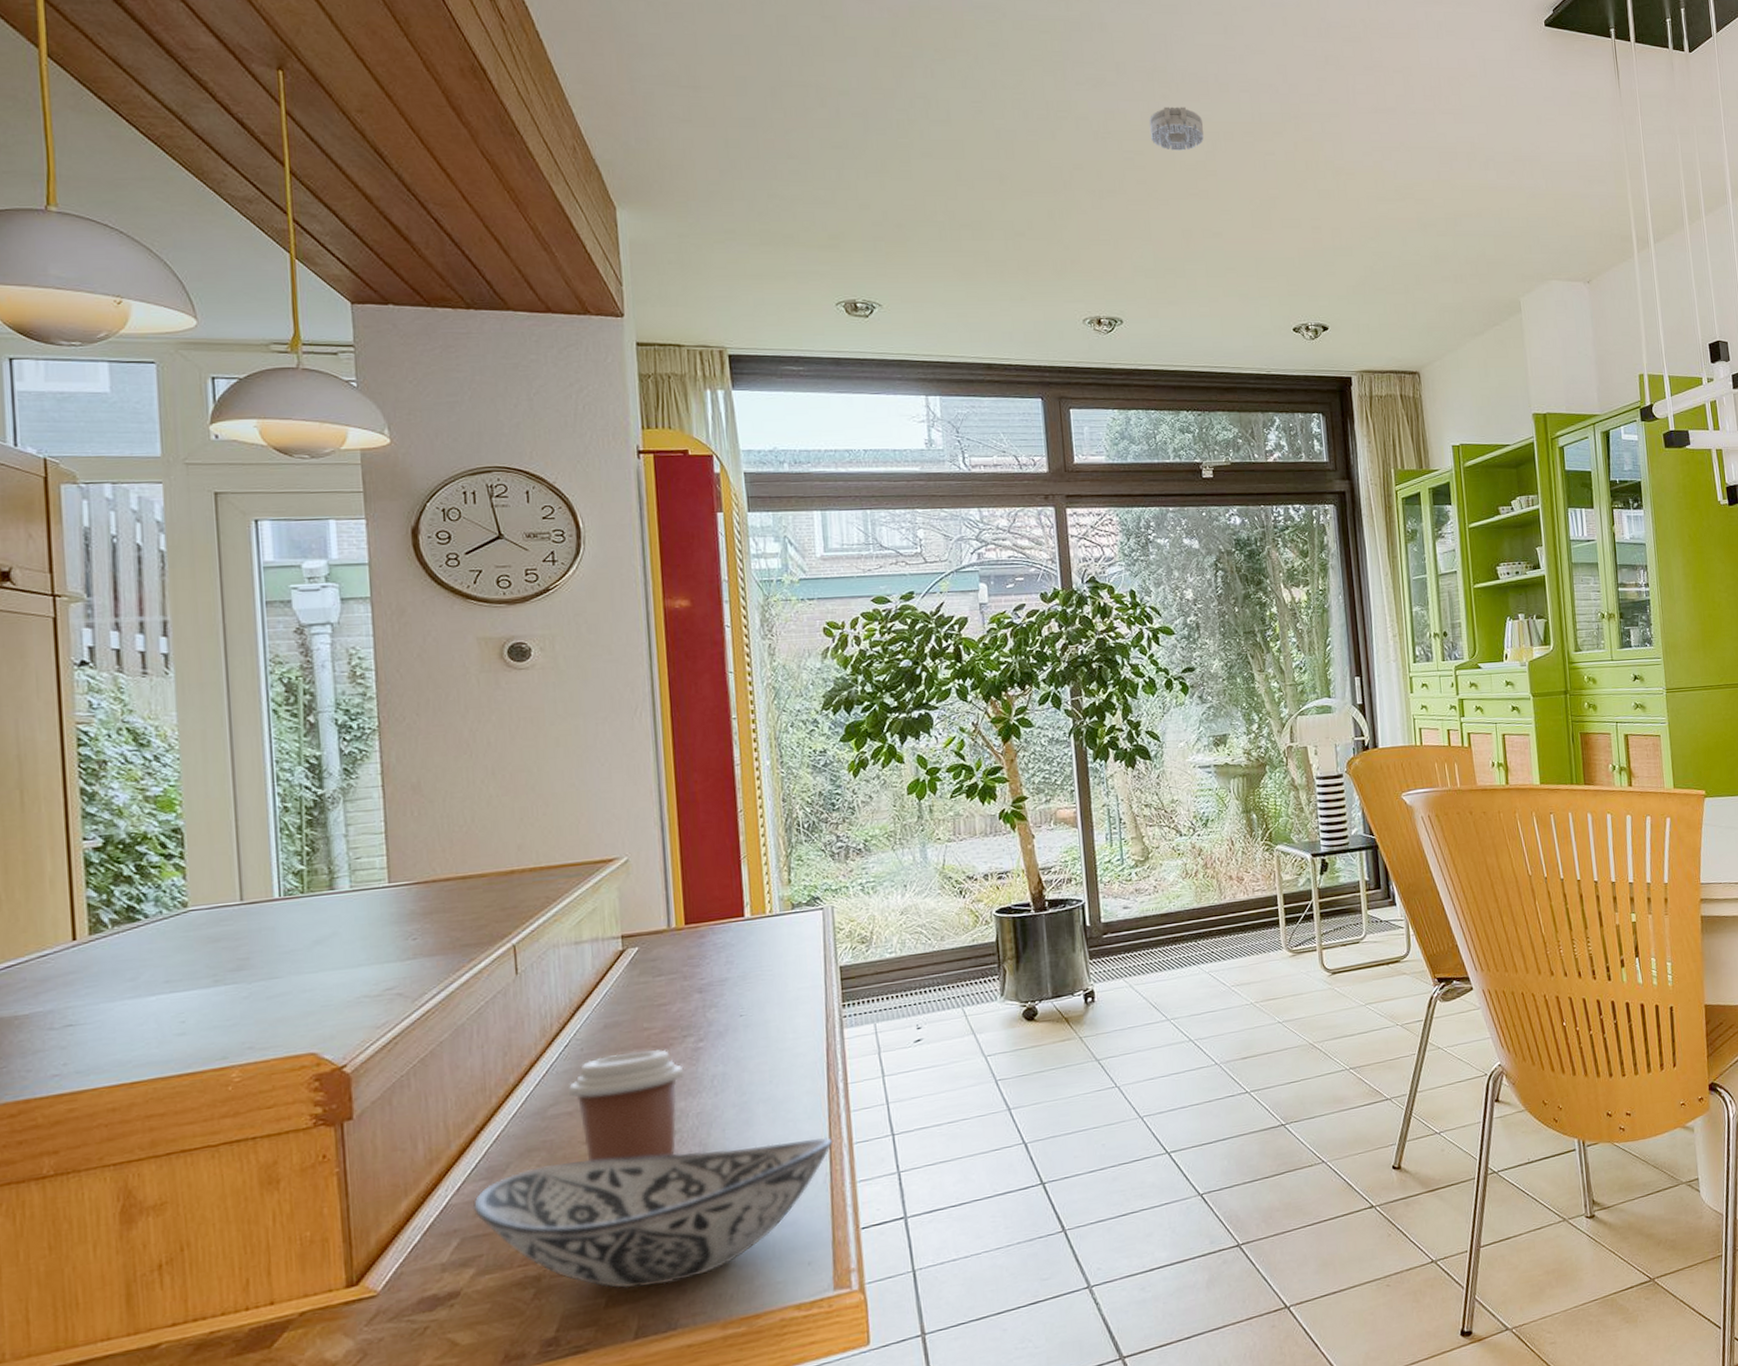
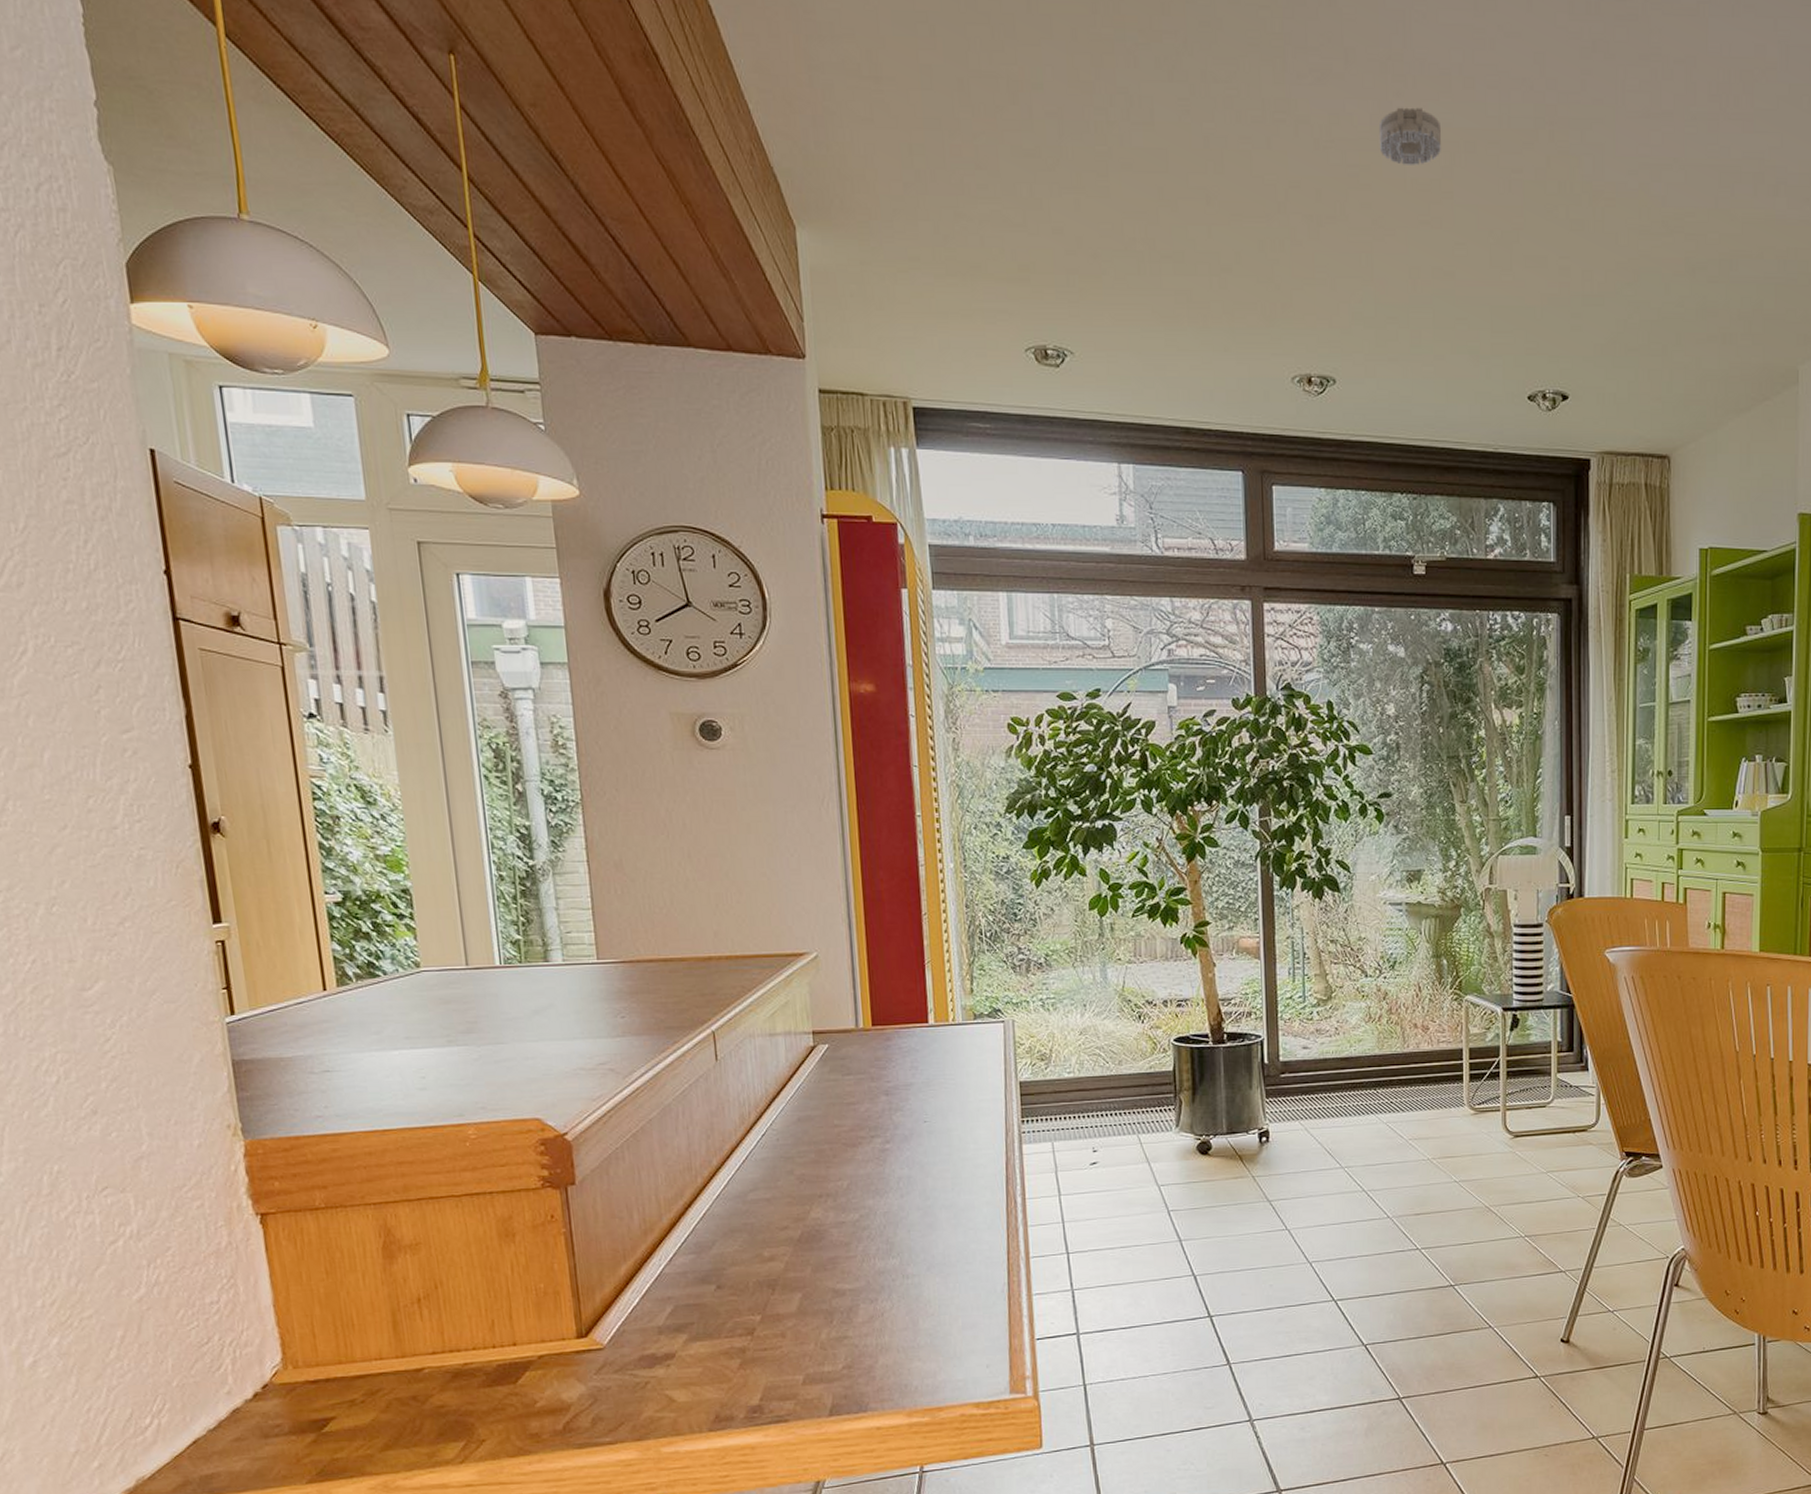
decorative bowl: present [472,1137,834,1289] -> none [683,1246,1011,1369]
coffee cup: present [569,1049,684,1162] -> none [767,1147,872,1251]

